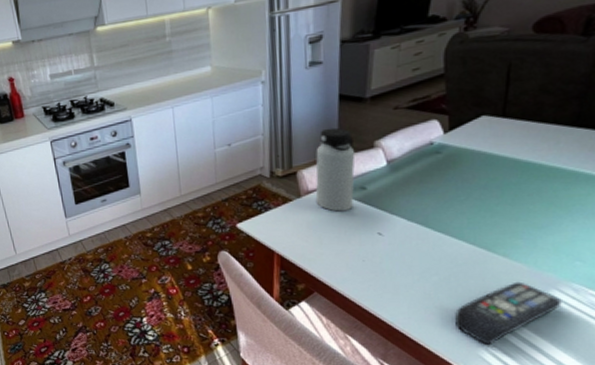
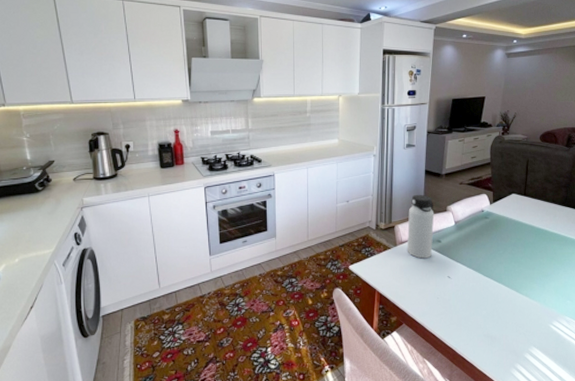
remote control: present [455,281,562,345] -> none [497,315,560,365]

